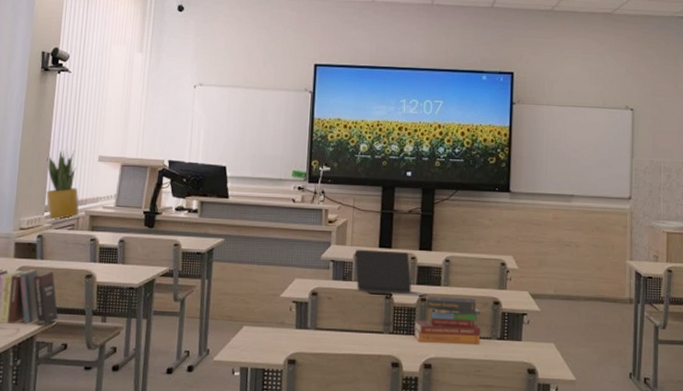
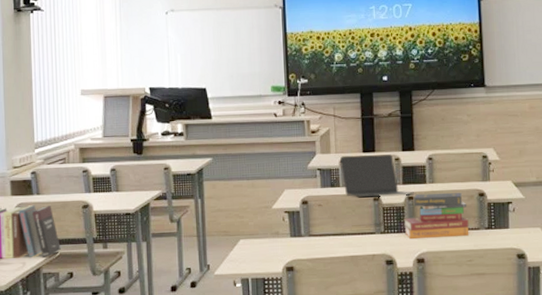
planter: present [46,148,79,220] -> none [31,85,69,156]

